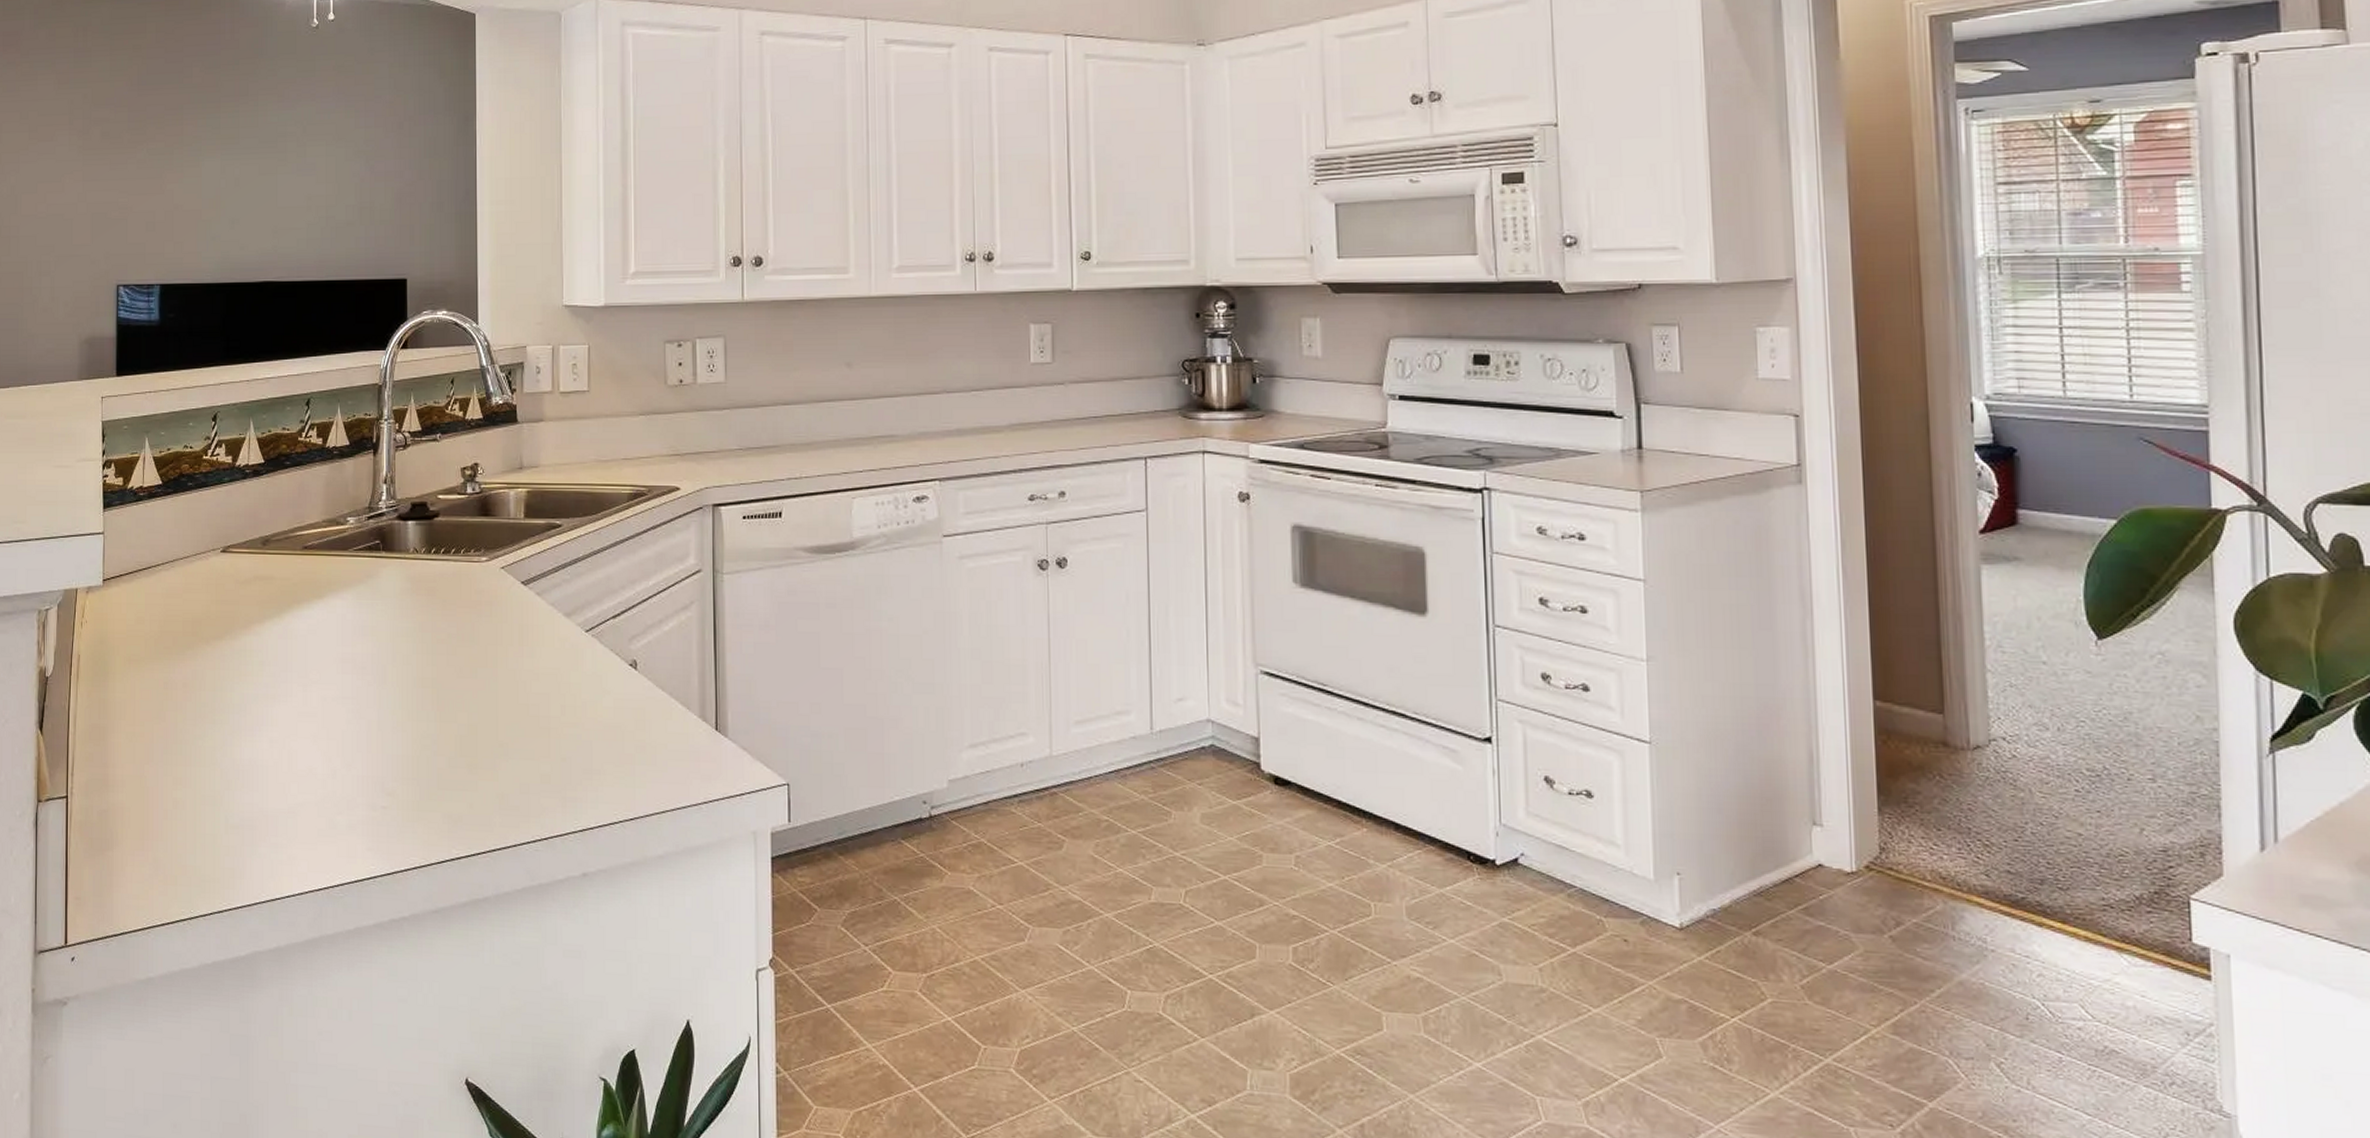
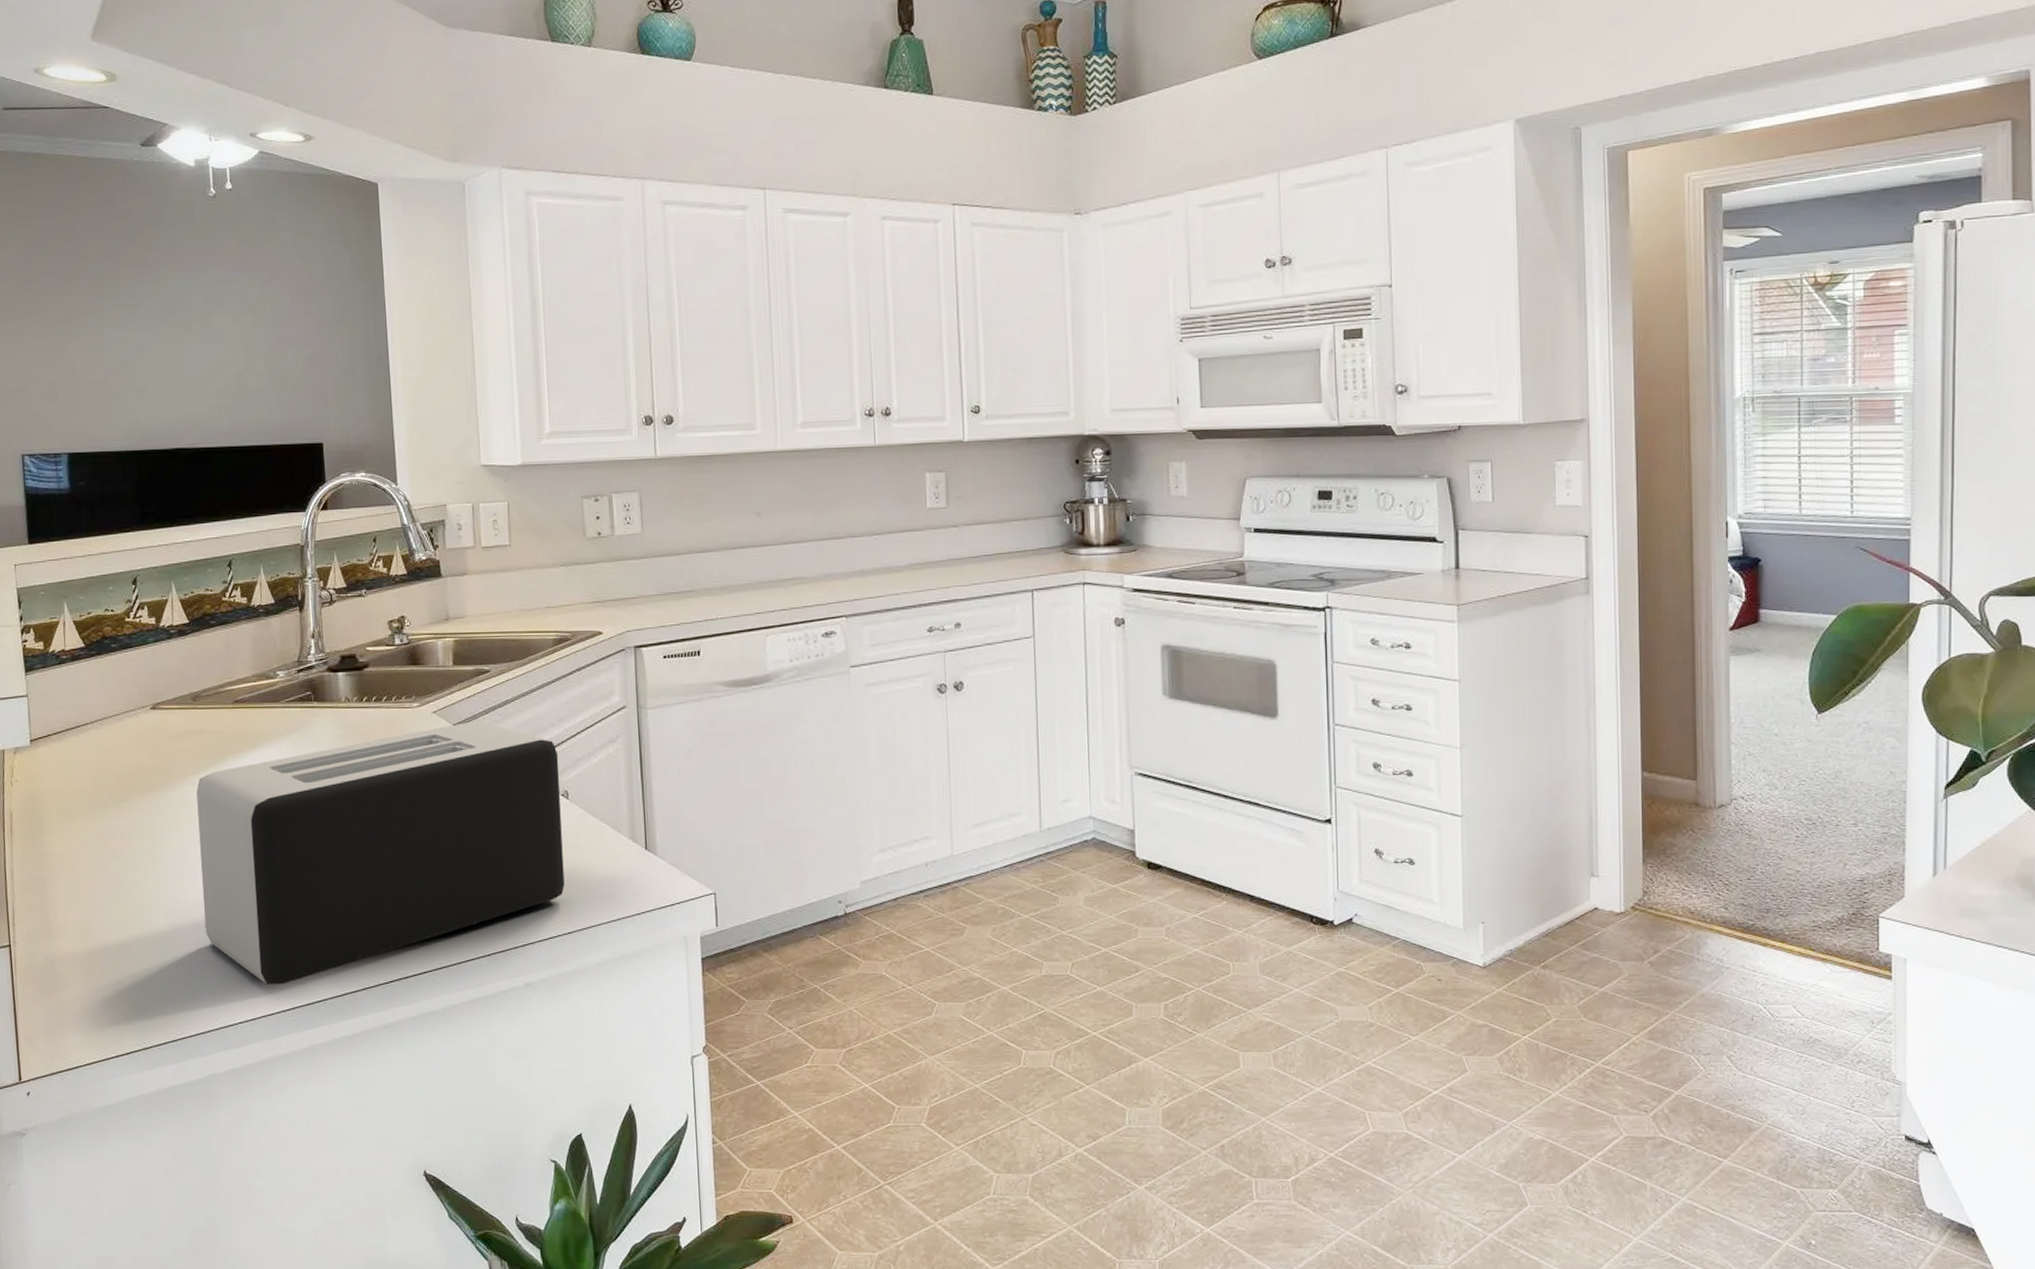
toaster: none [259,579,629,857] -> present [196,721,565,985]

